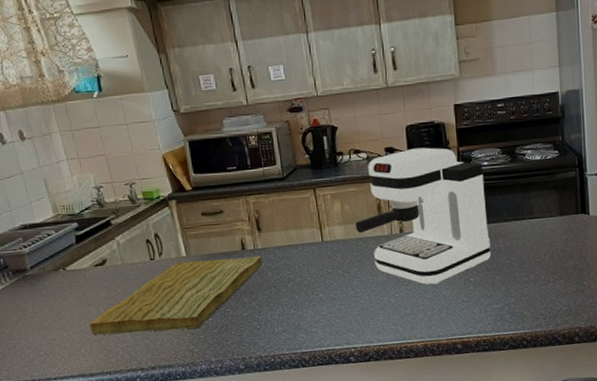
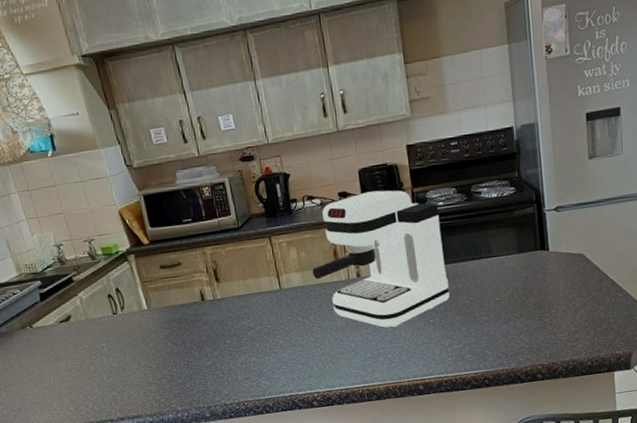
cutting board: present [90,256,263,335] -> none [59,306,223,390]

